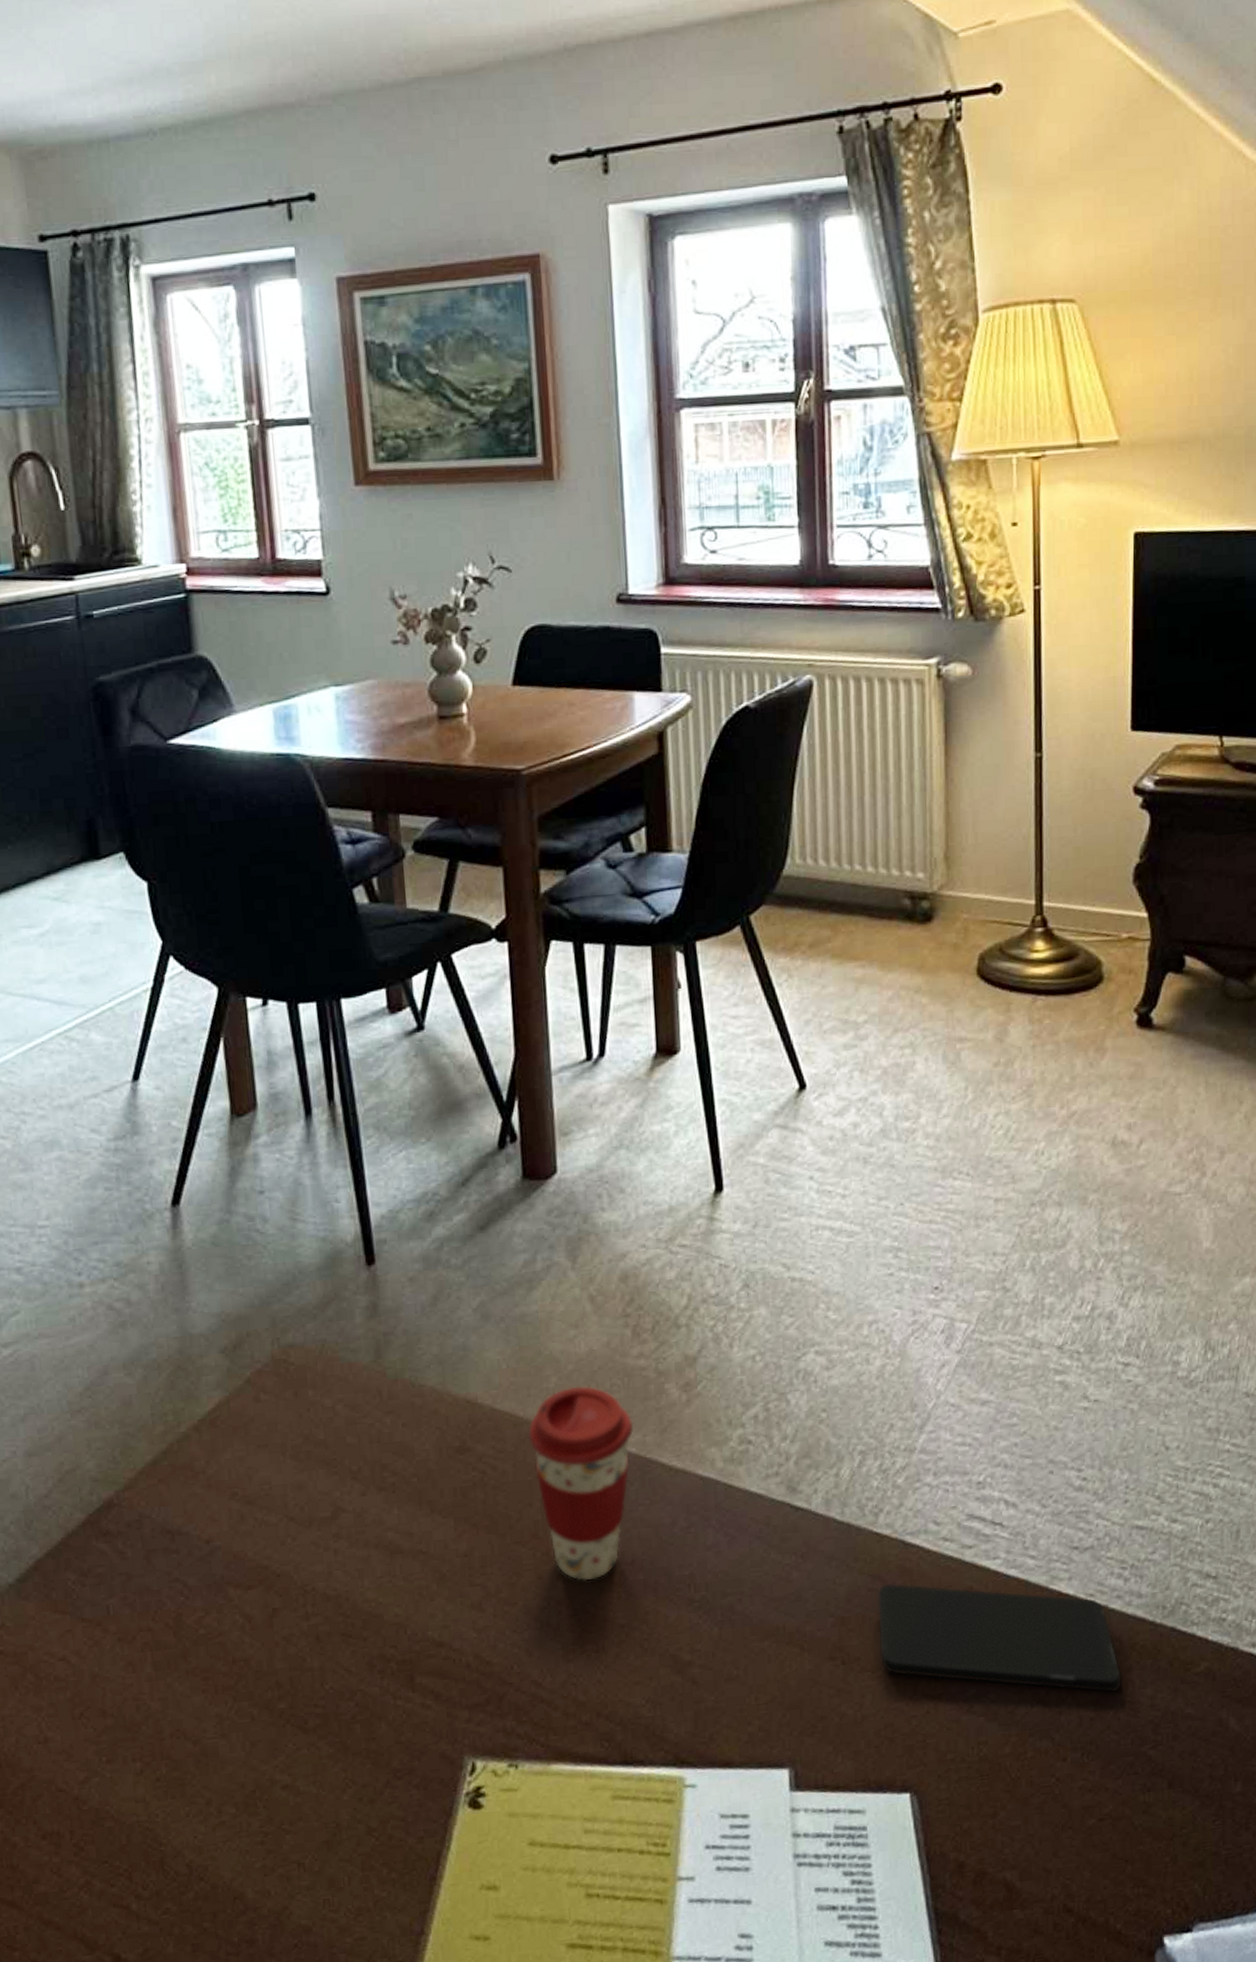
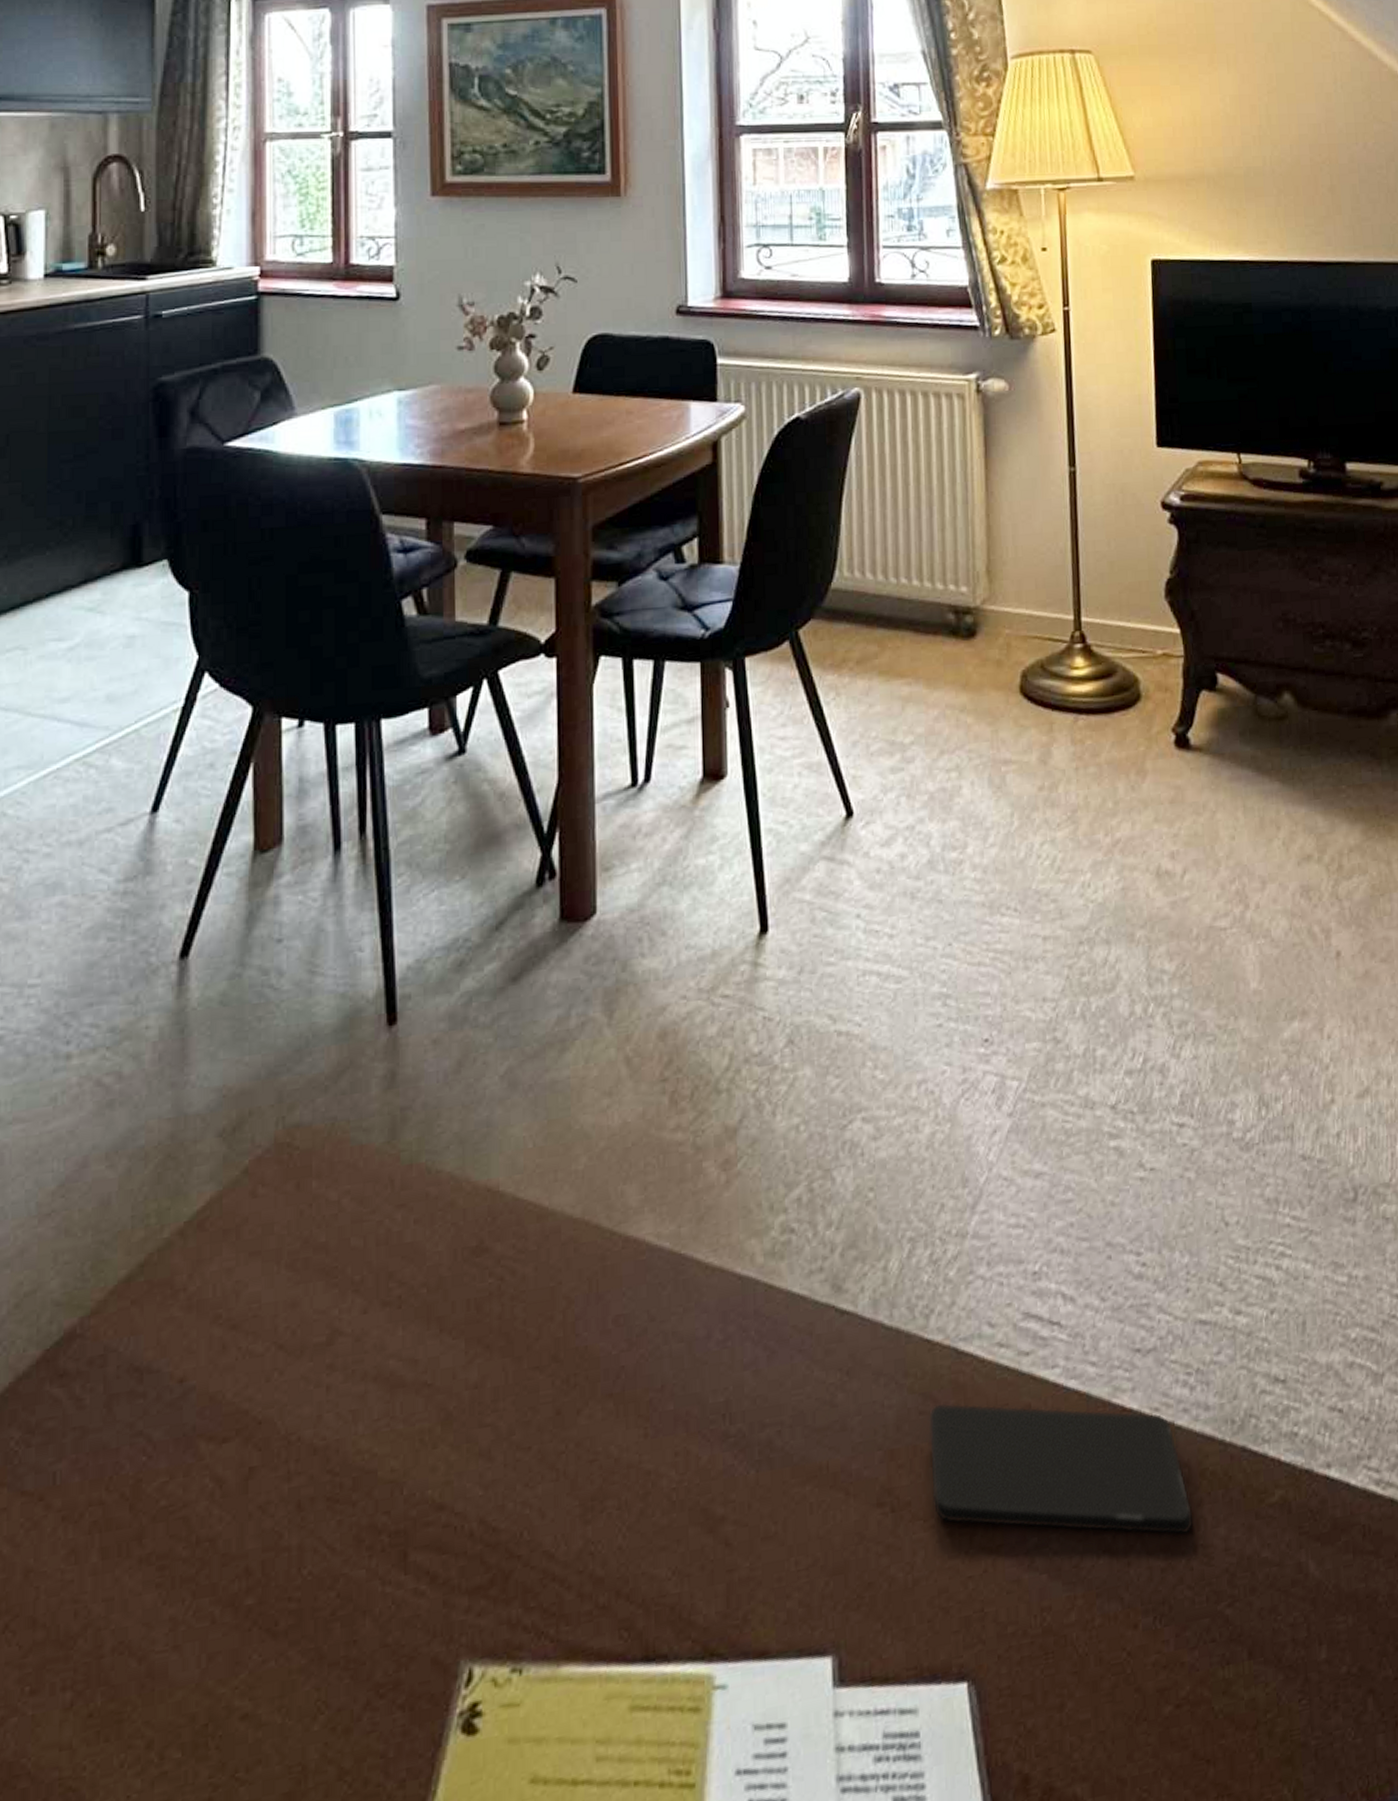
coffee cup: present [528,1386,634,1581] -> none [553,1166,669,1415]

